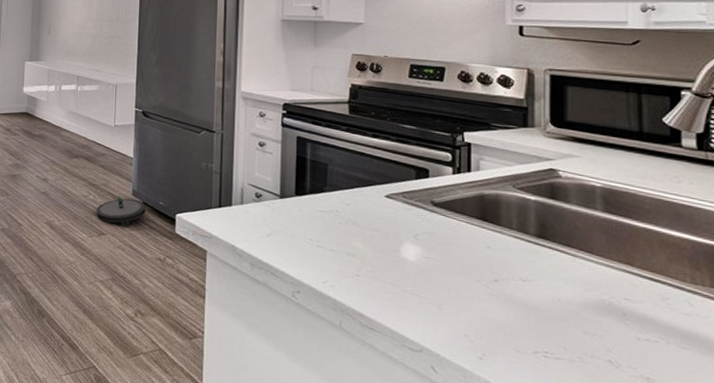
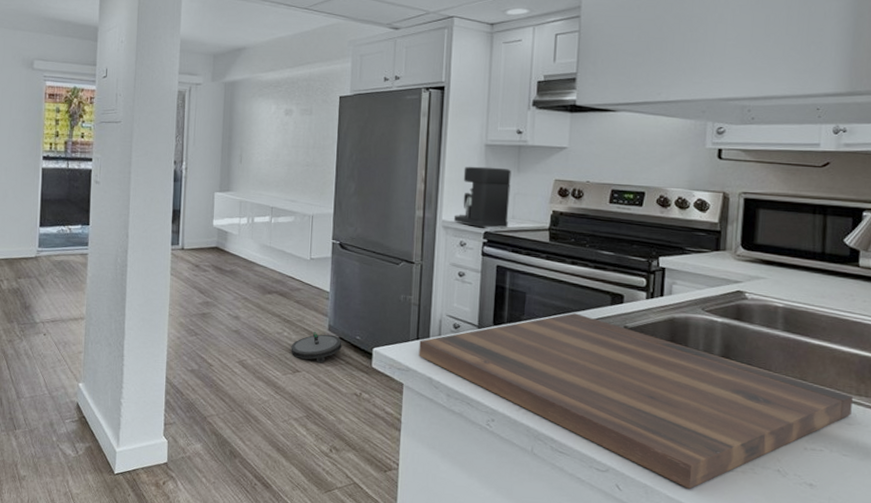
cutting board: none [221,186,688,376] -> present [418,313,853,489]
coffee maker: none [252,40,308,100] -> present [453,166,511,228]

